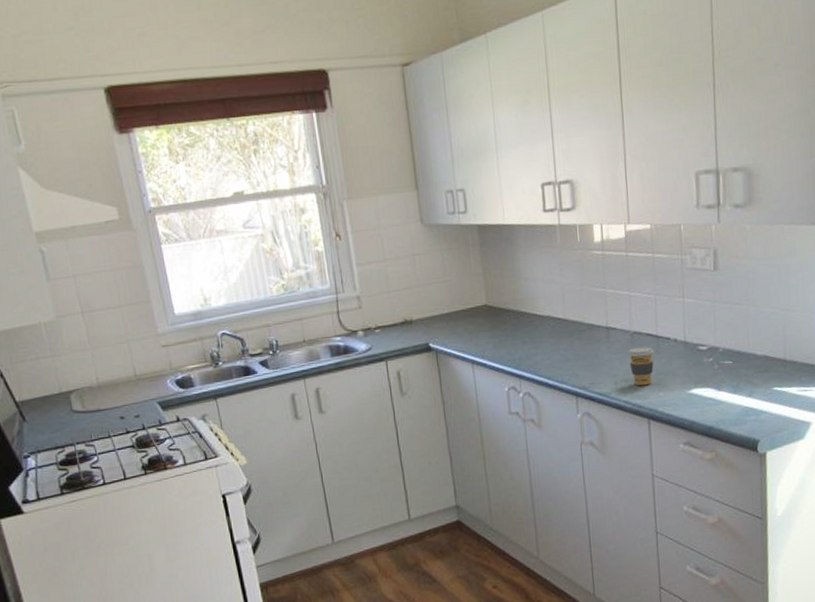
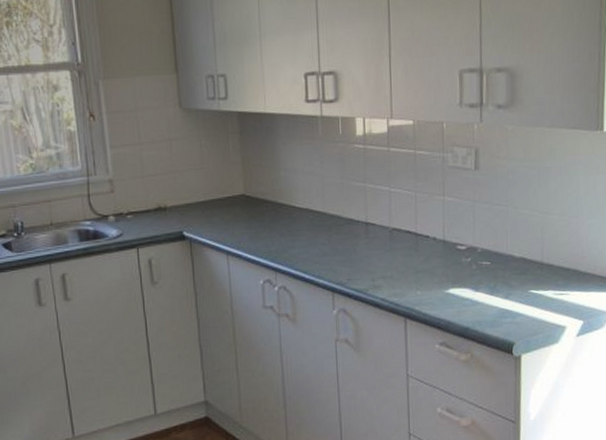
coffee cup: present [627,346,655,386] -> none [386,244,414,284]

